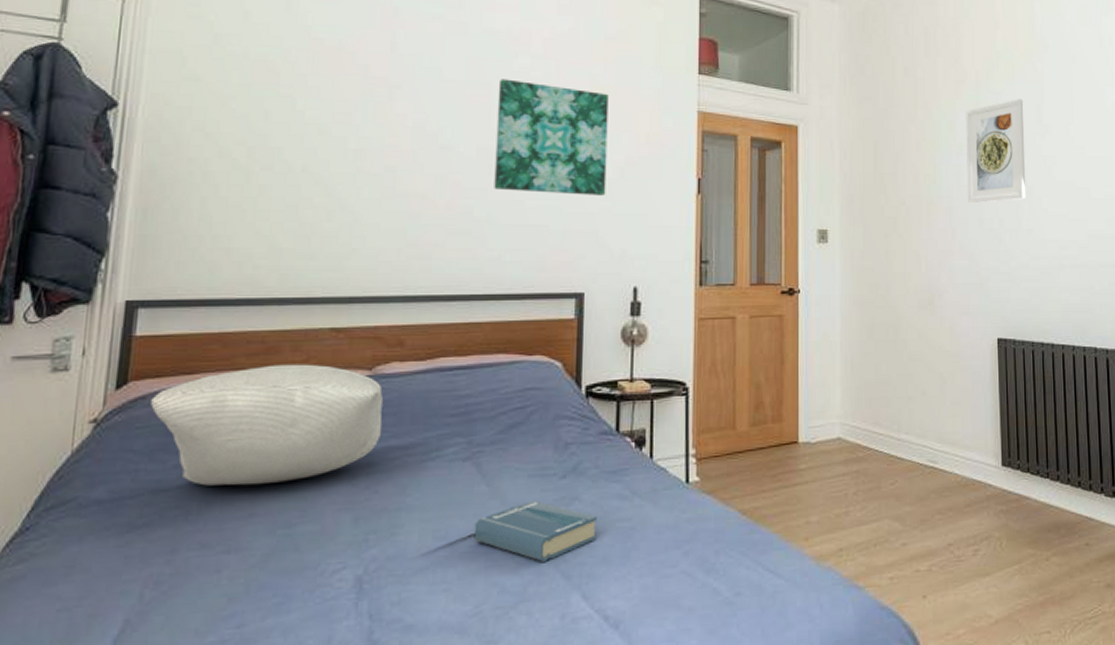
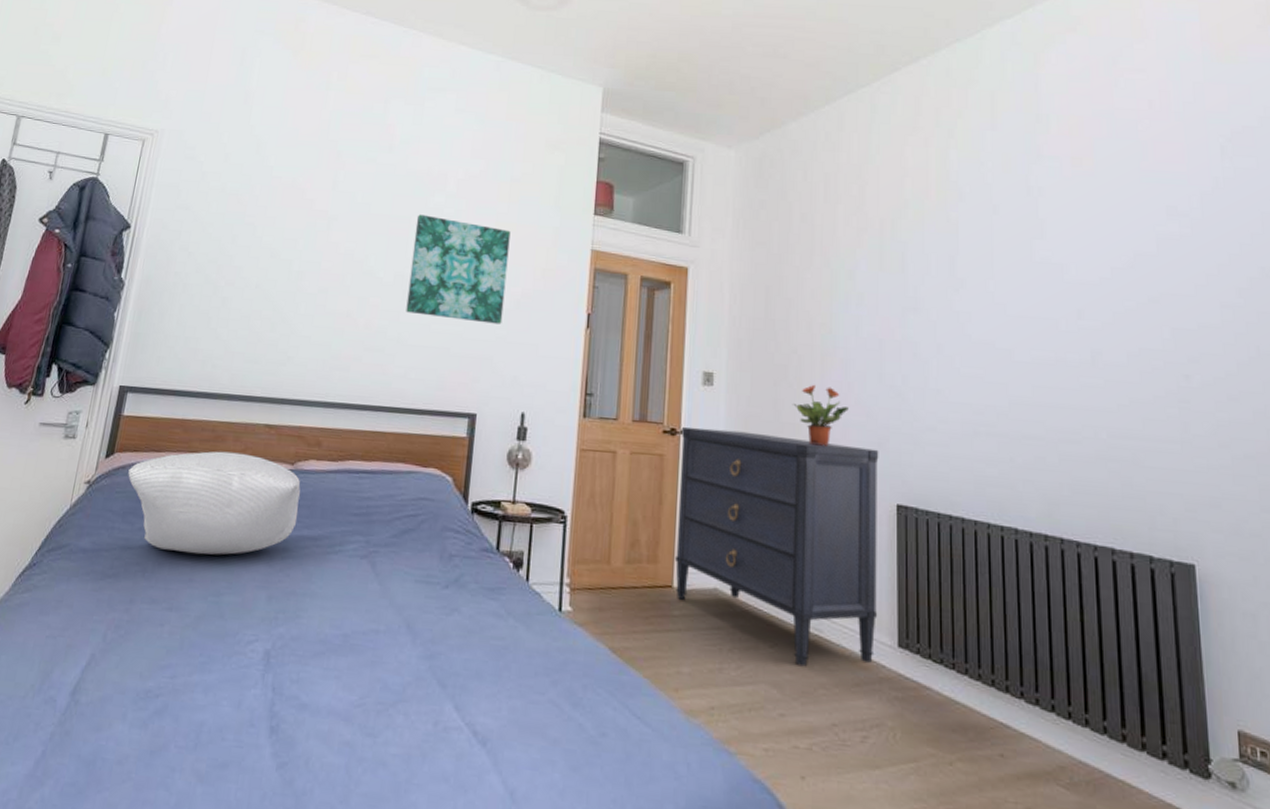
hardback book: present [474,501,597,562] -> none [364,605,473,666]
dresser: none [798,285,984,498] -> present [674,427,879,667]
potted plant: none [903,233,953,291] -> present [793,384,849,446]
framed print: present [966,99,1026,204] -> none [867,249,935,358]

